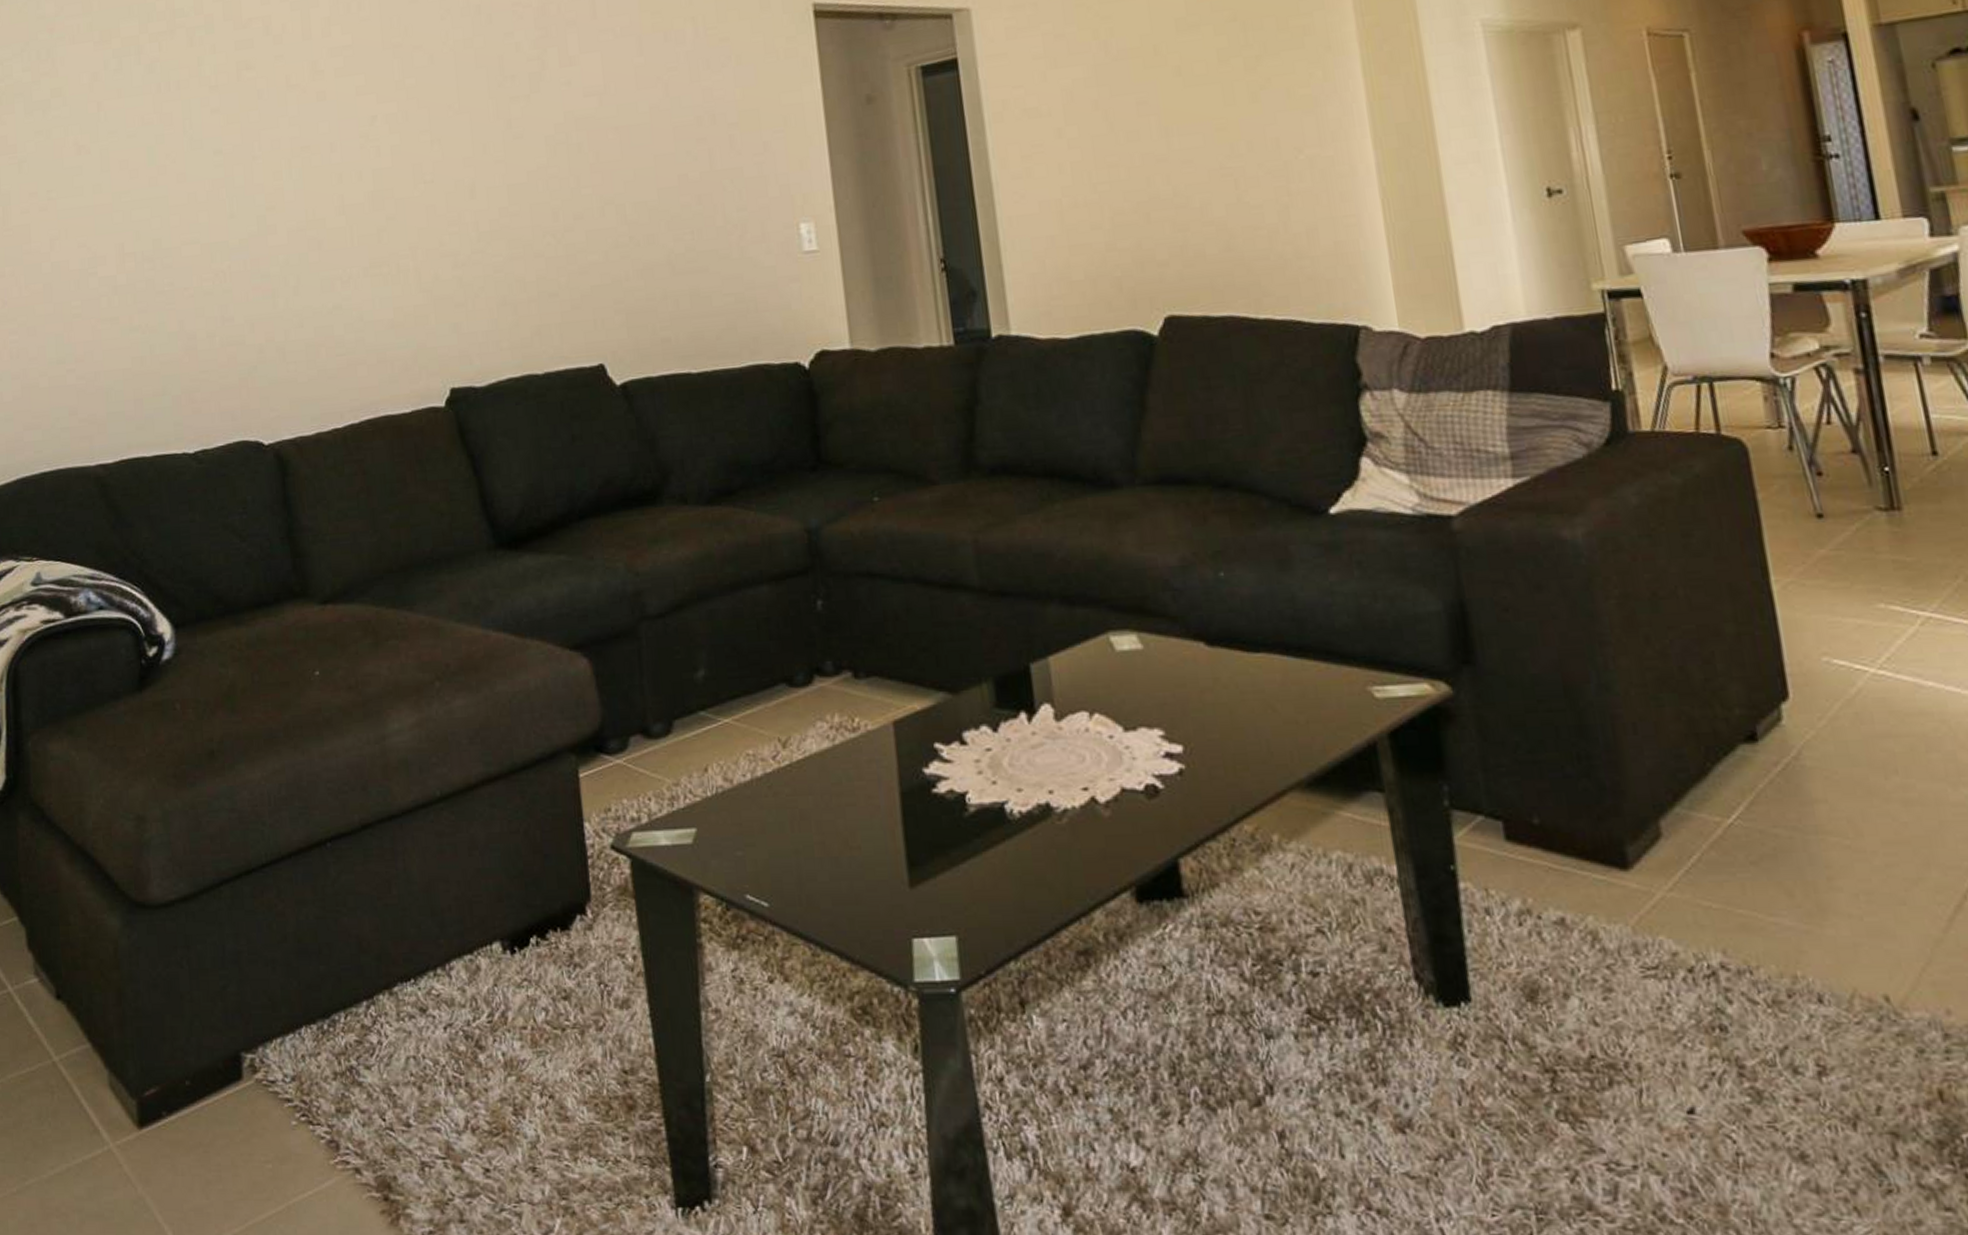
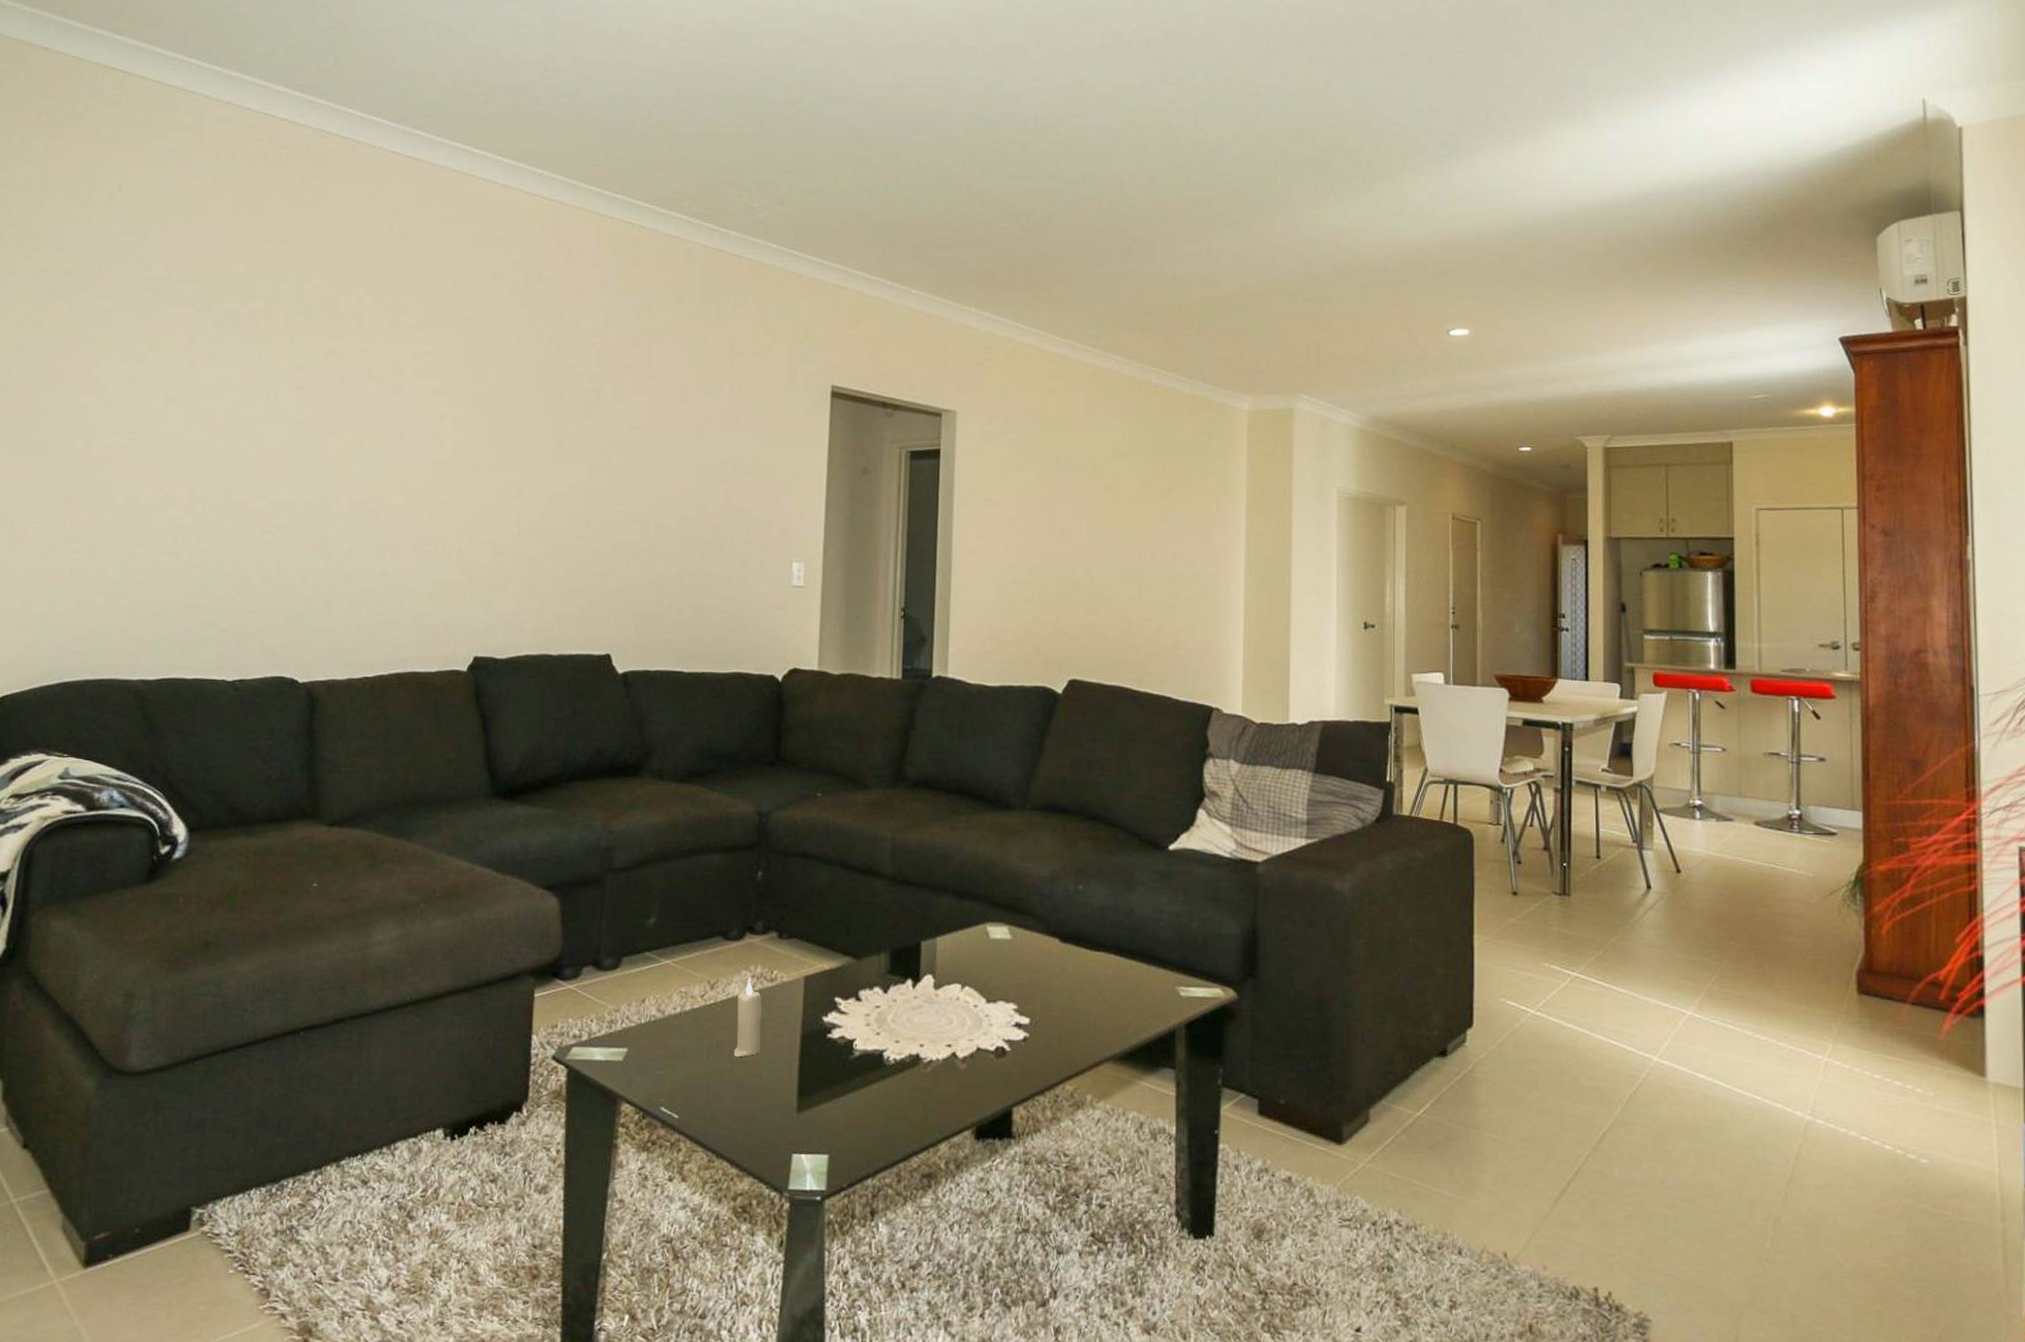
candle: none [816,728,855,827] -> present [733,976,762,1058]

